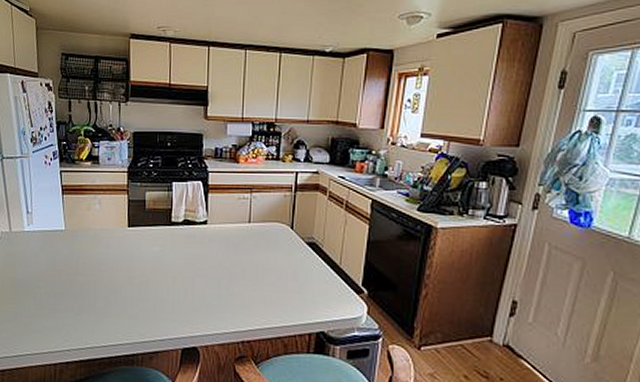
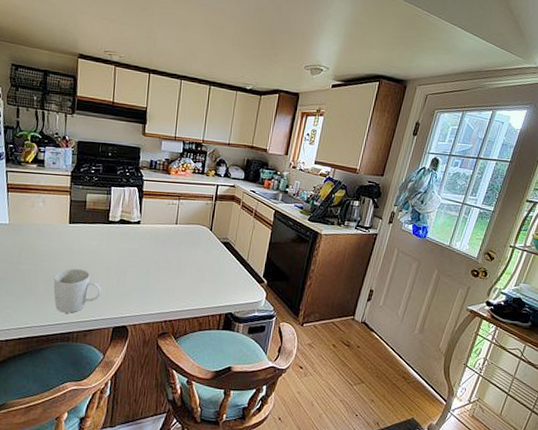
mug: none [114,279,166,332] -> present [53,268,101,313]

